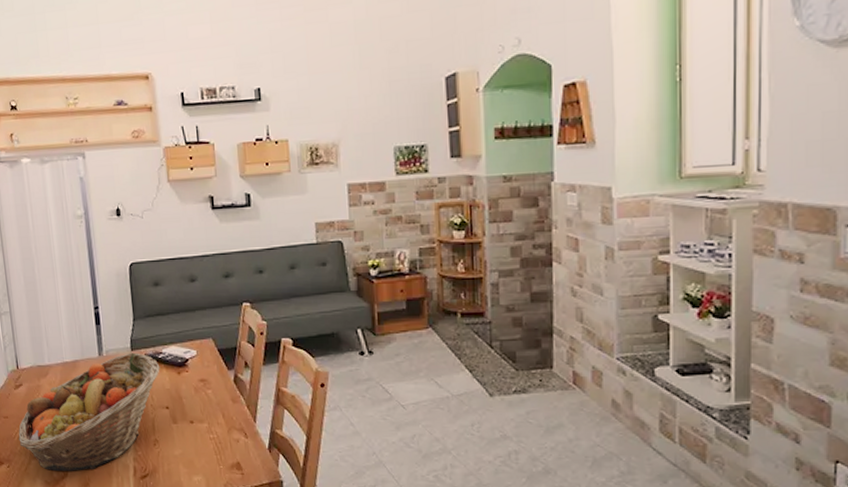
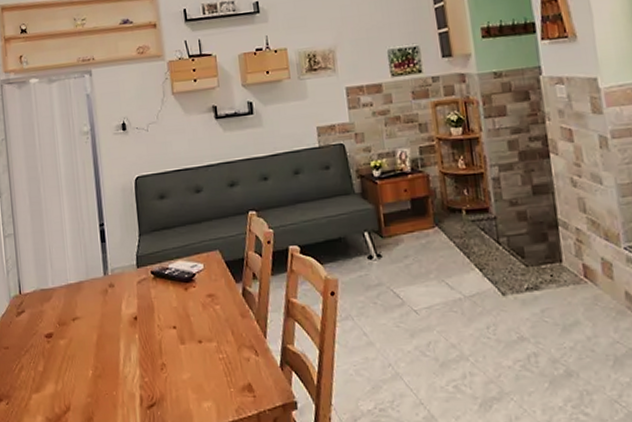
fruit basket: present [18,352,160,471] -> none [19,269,167,405]

